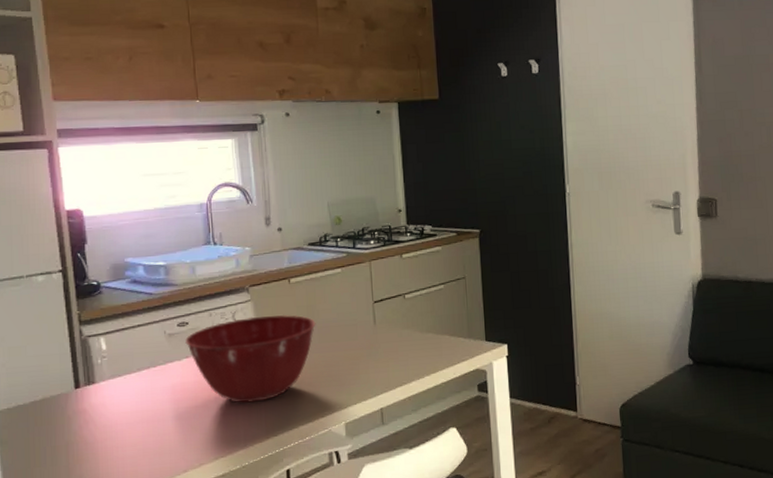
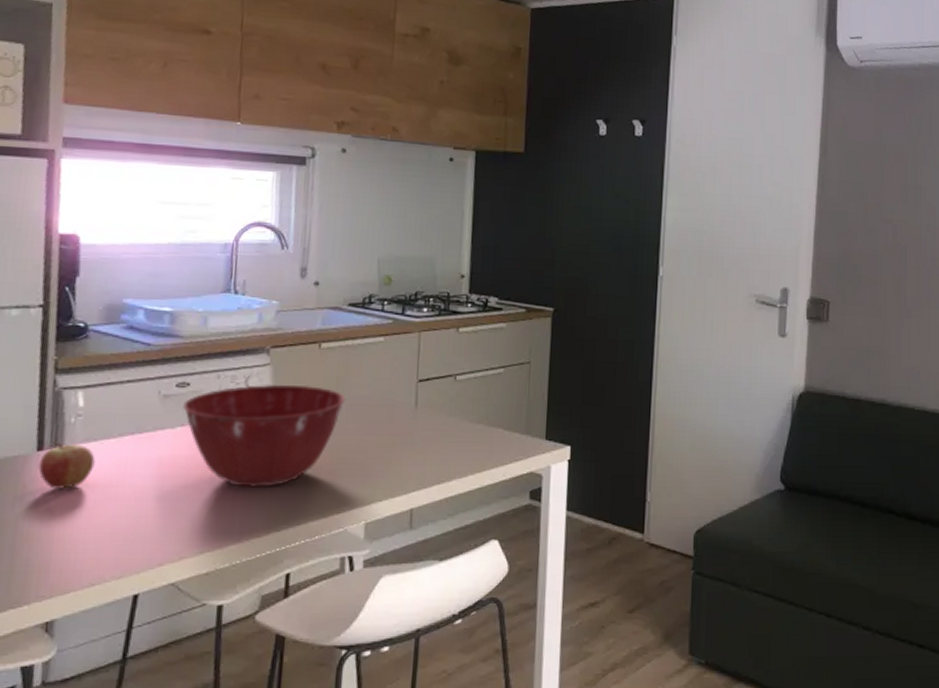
fruit: none [78,380,122,418] -> present [38,442,95,489]

